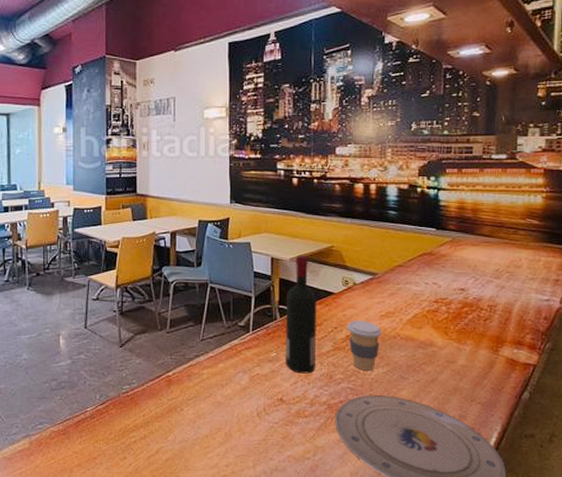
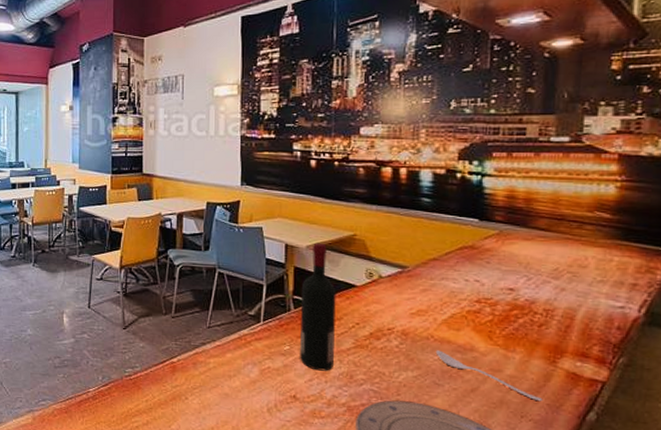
coffee cup: present [347,321,382,371] -> none [371,317,412,374]
spoon: none [402,347,488,386] -> present [435,350,543,402]

